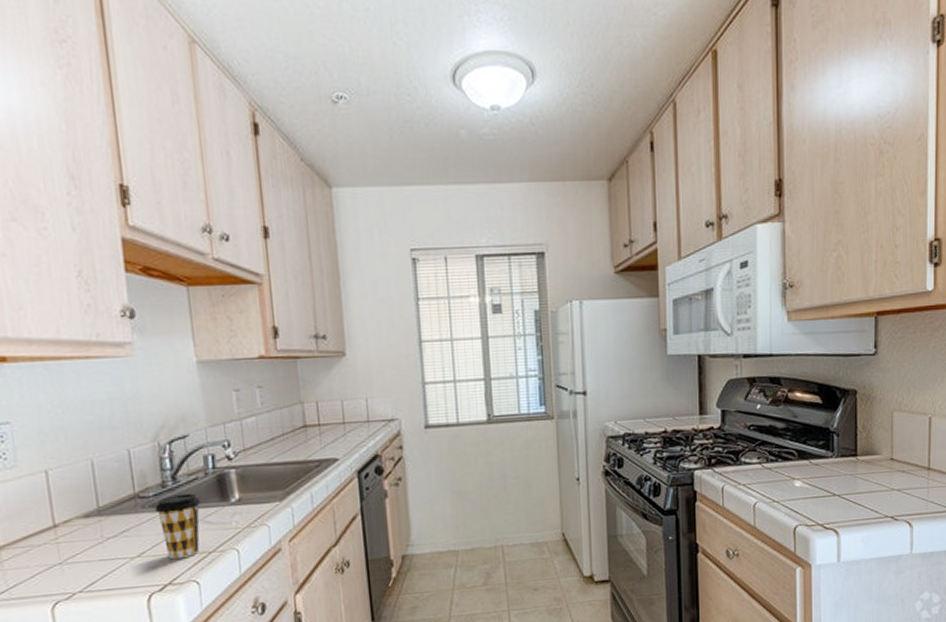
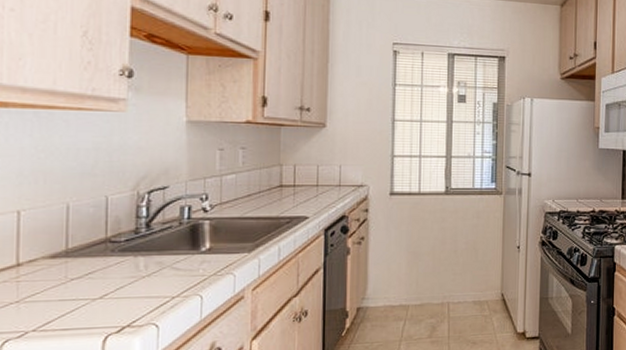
coffee cup: present [155,493,201,560] -> none [125,240,172,303]

